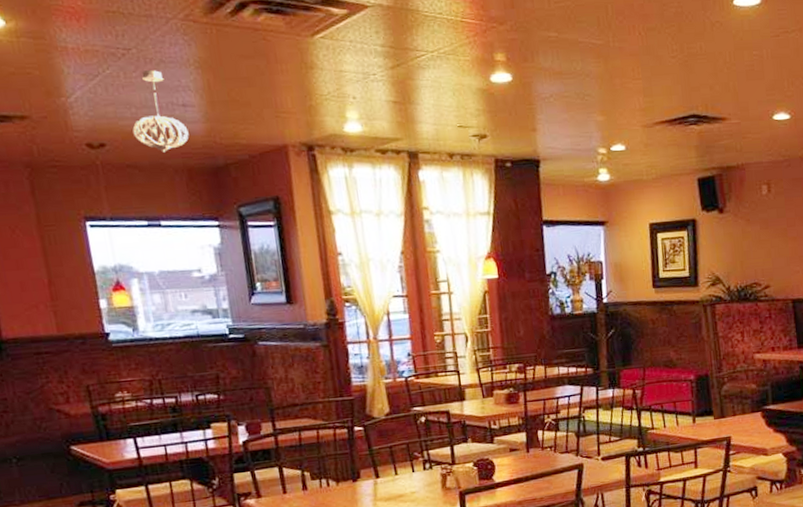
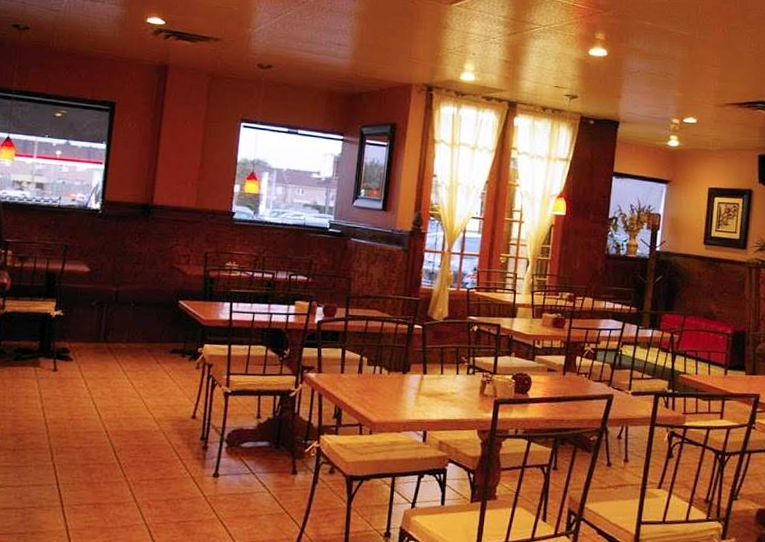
pendant light: present [132,70,189,153] -> none [295,16,338,78]

